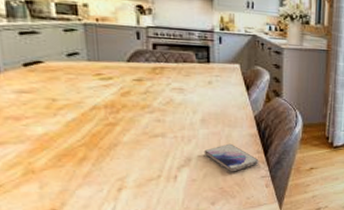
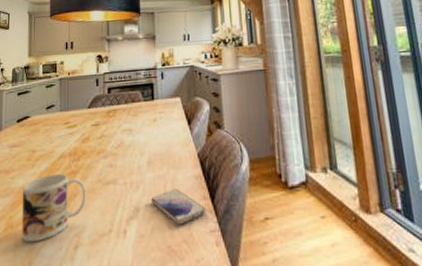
mug: none [42,124,129,186] -> present [22,174,86,243]

